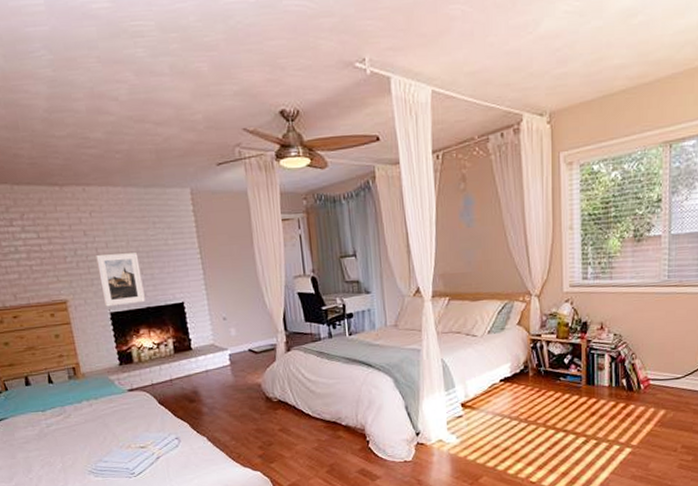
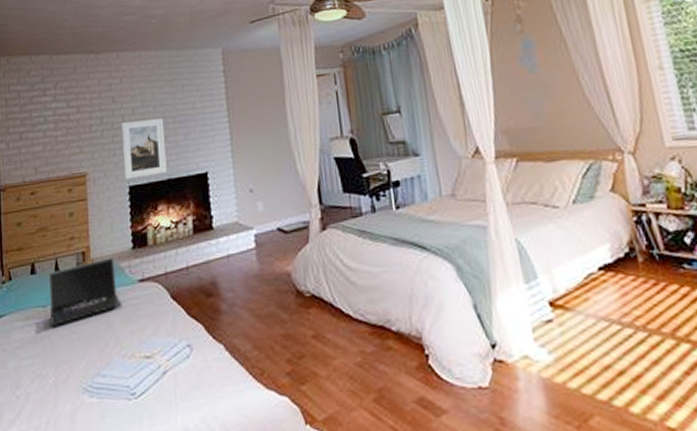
laptop computer: none [43,372,115,427] -> present [48,257,122,328]

